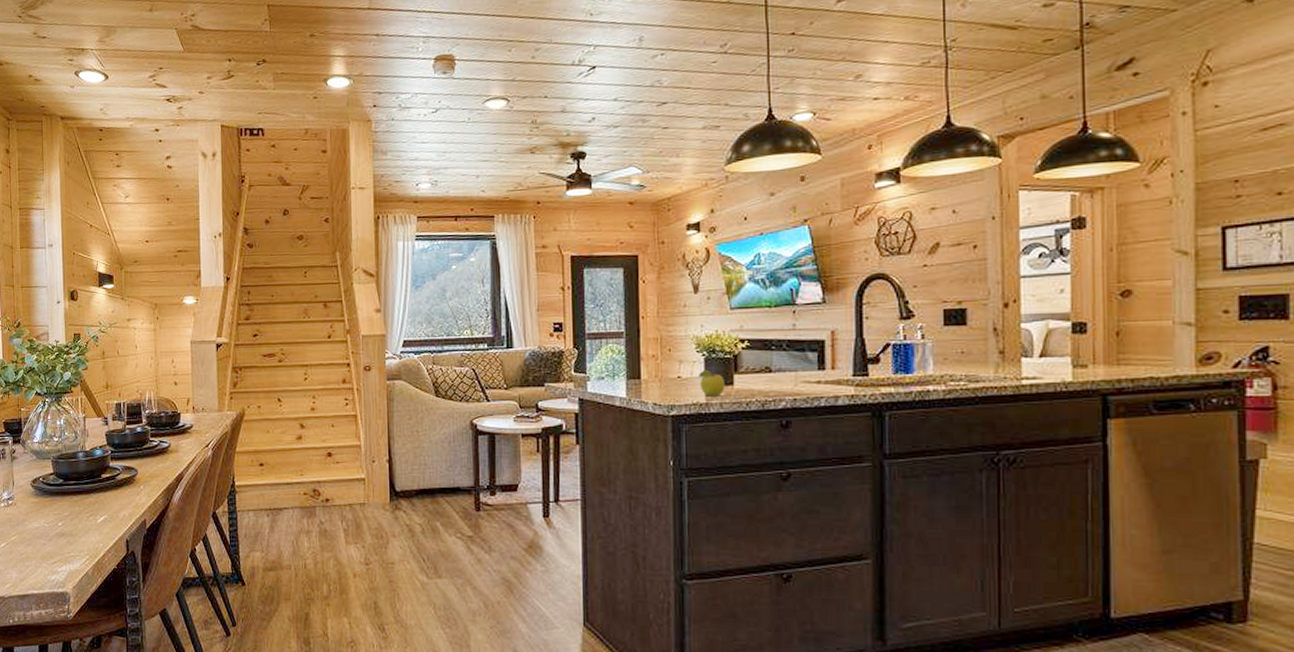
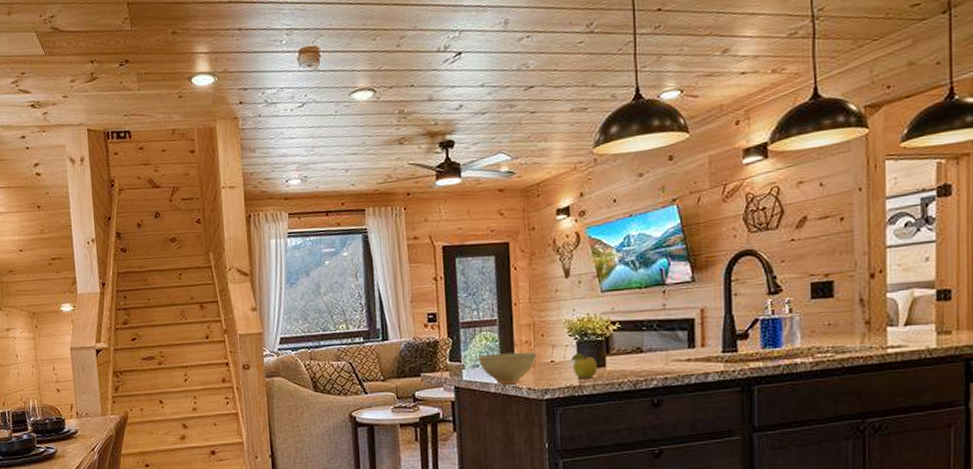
bowl: none [603,366,664,398] -> present [477,352,537,384]

